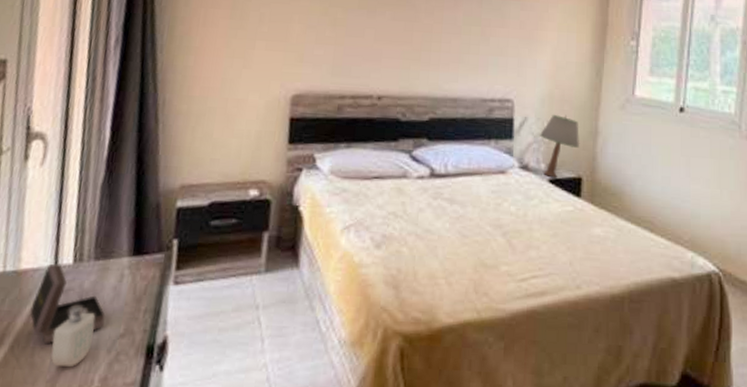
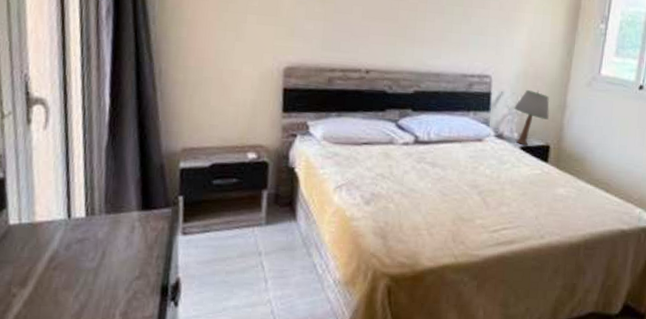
jewelry box: present [29,263,105,344] -> none [49,216,121,285]
perfume: present [51,305,95,368] -> none [73,253,112,305]

